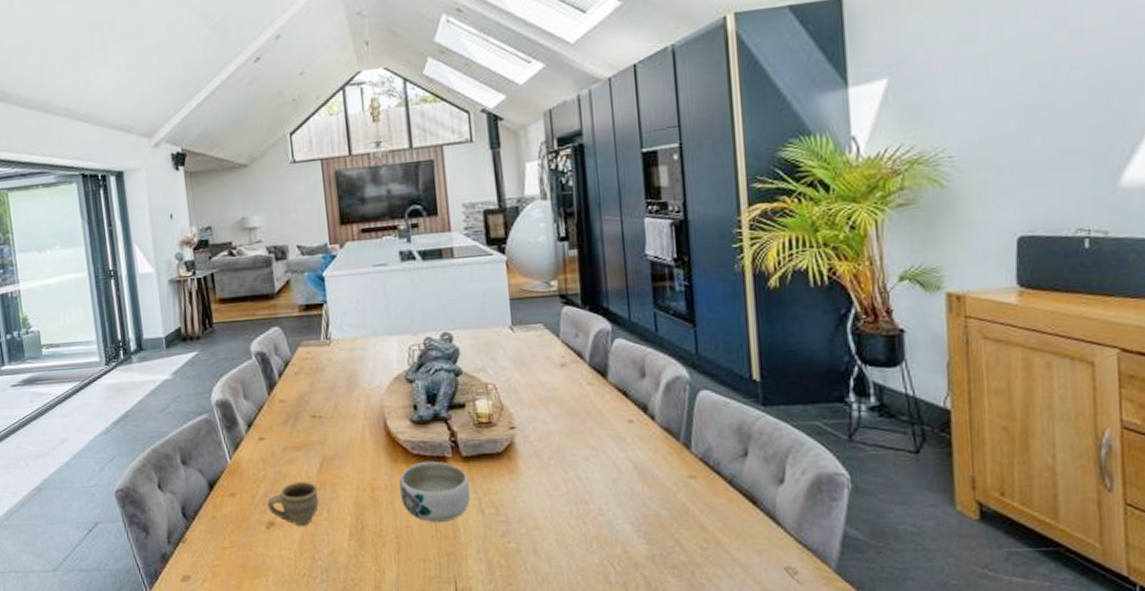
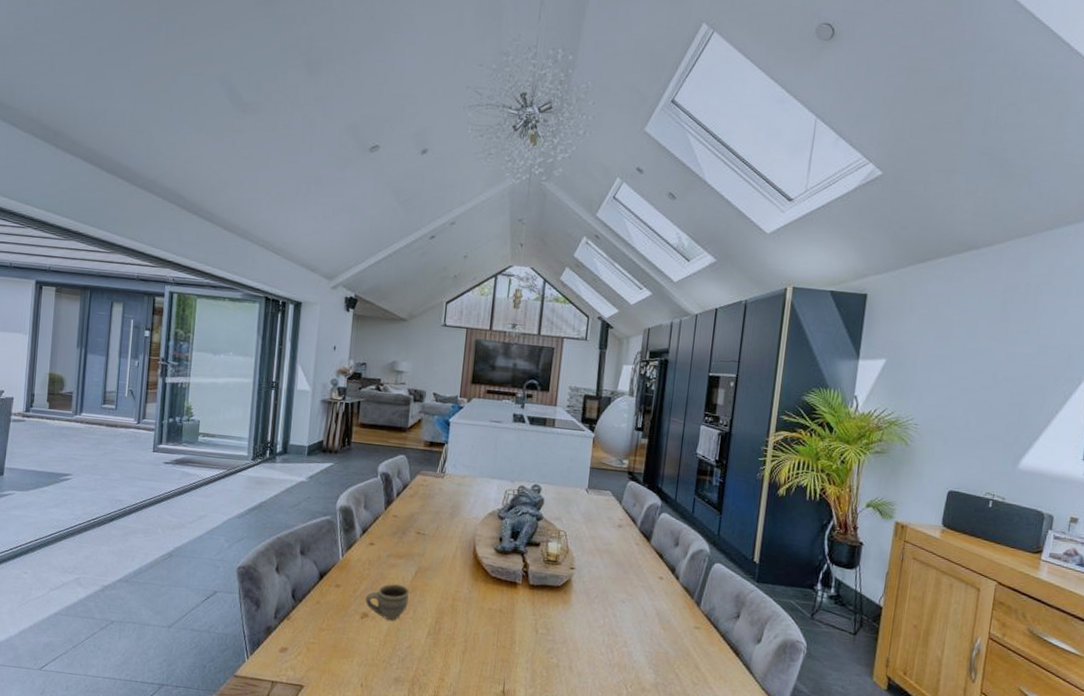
bowl: present [399,461,471,523] -> none [475,583,531,635]

